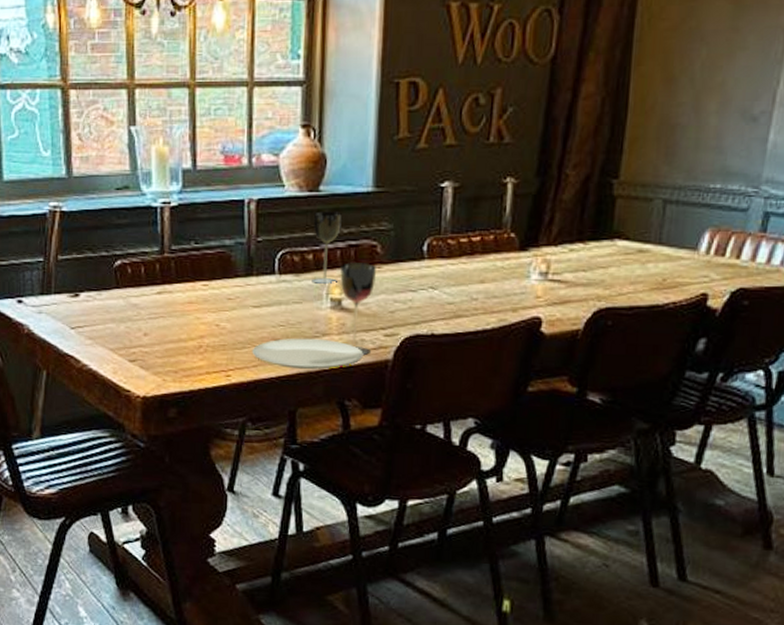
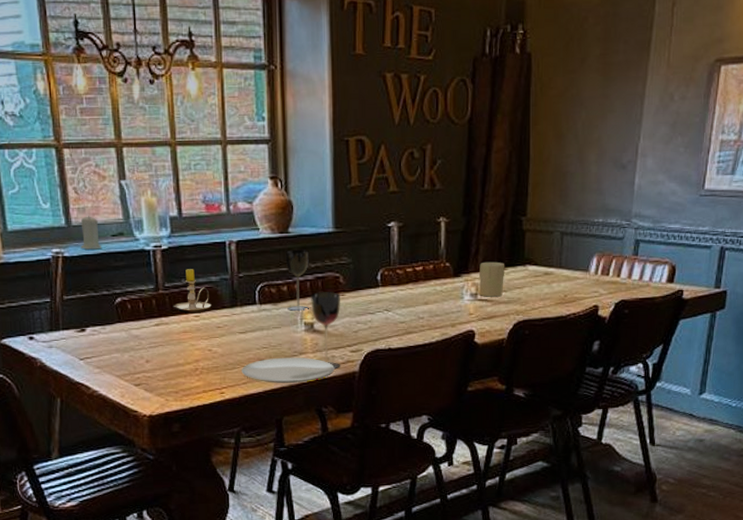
candle: none [81,166,105,204] -> present [80,216,102,250]
candlestick: none [178,229,223,282] -> present [172,268,212,314]
candle: none [550,233,587,277] -> present [478,261,505,297]

